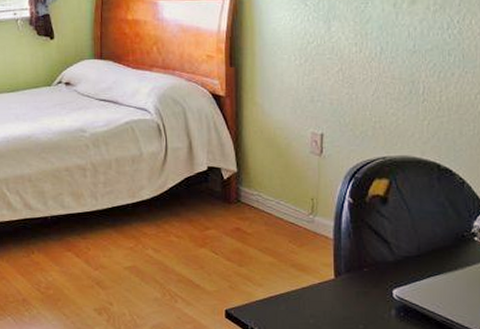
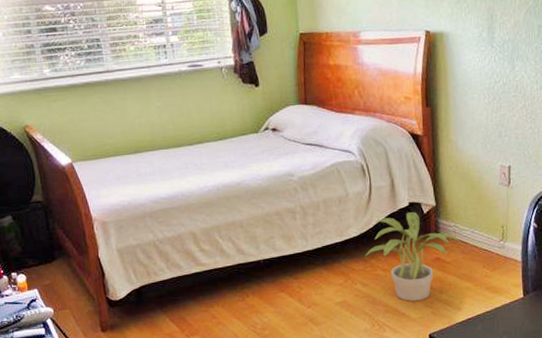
potted plant: none [157,176,264,272] -> present [365,211,461,301]

